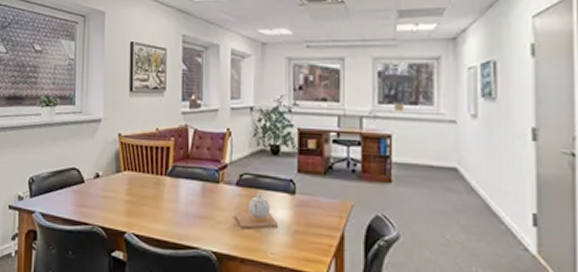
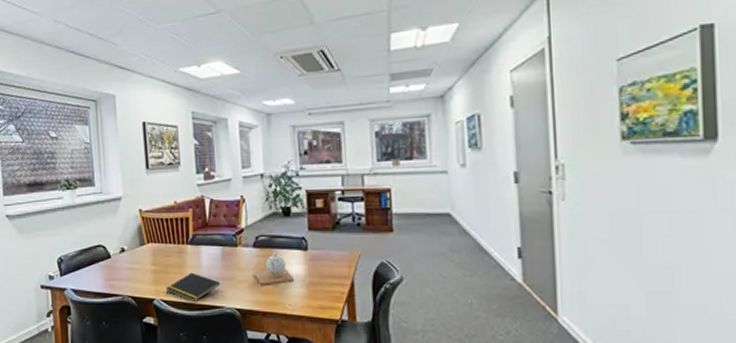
notepad: none [138,206,198,239] -> present [165,272,221,302]

